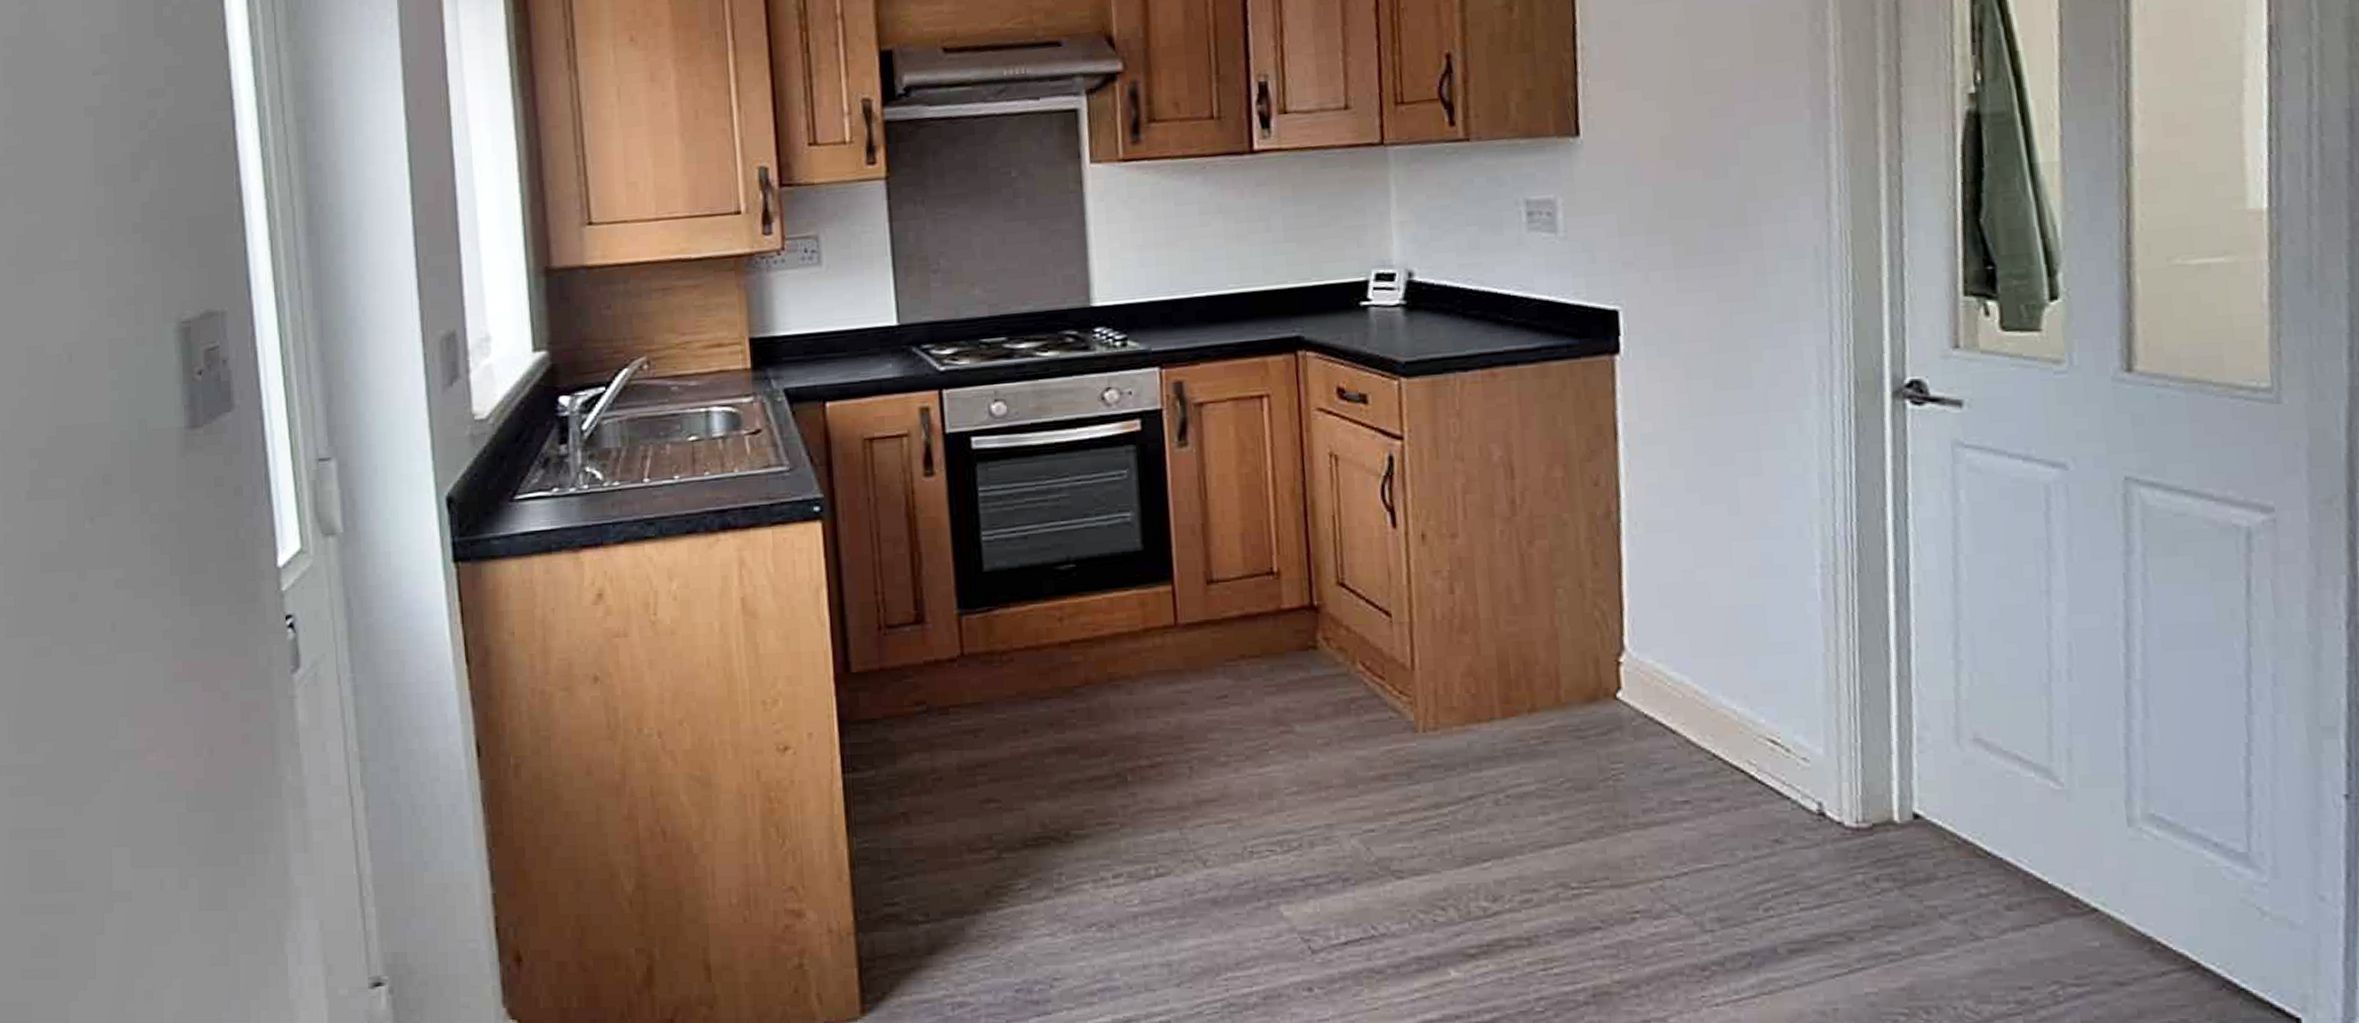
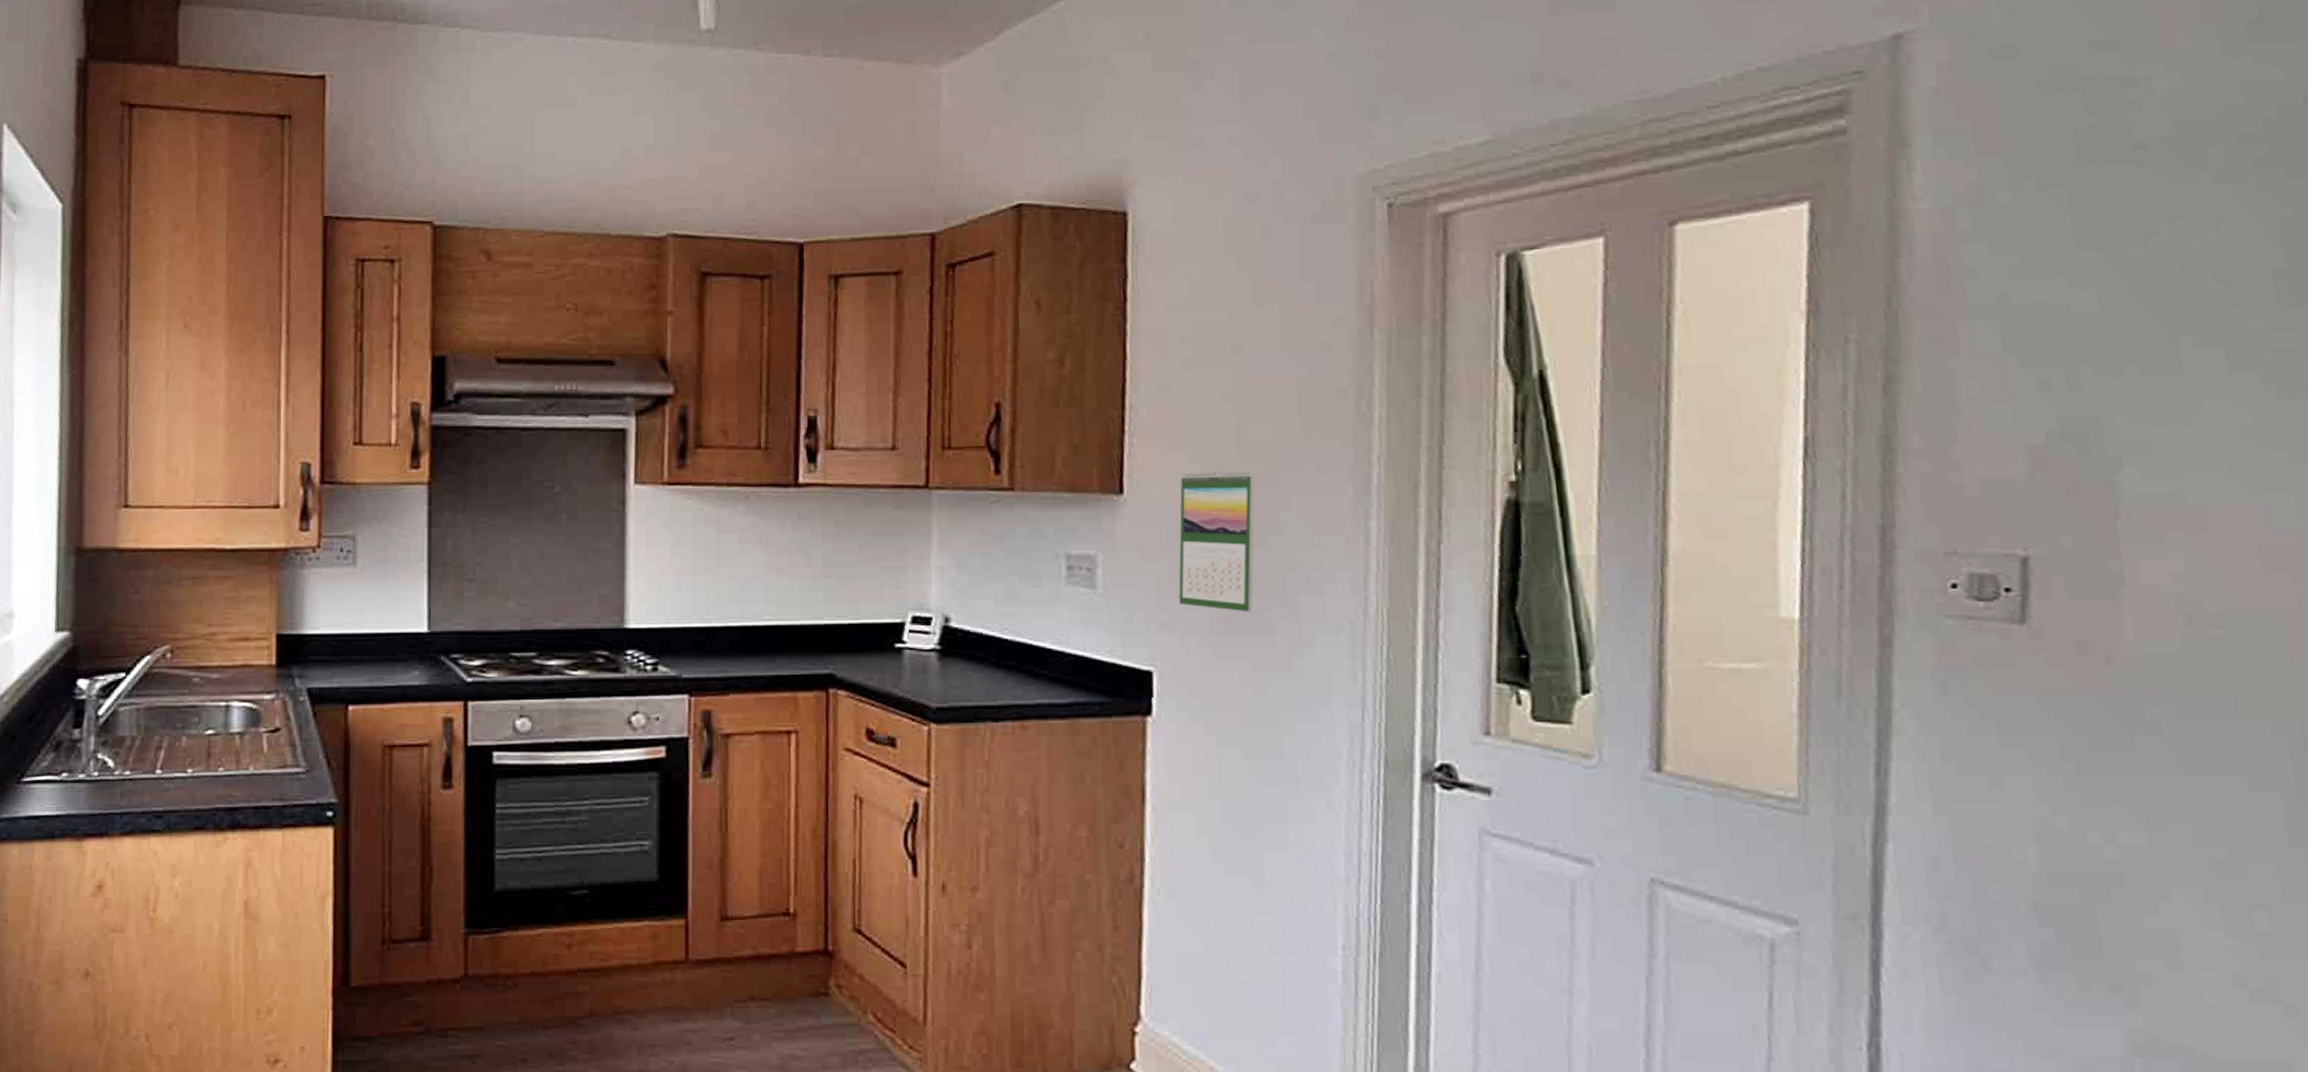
calendar: none [1636,104,1715,245] -> present [1178,470,1255,613]

